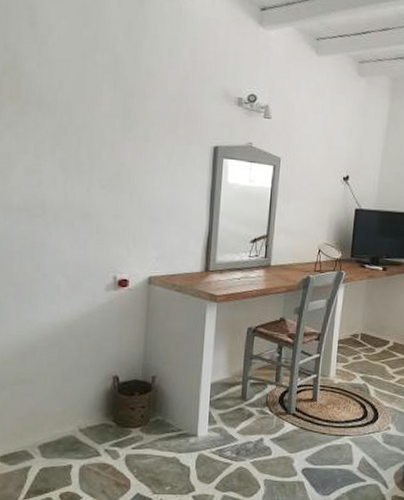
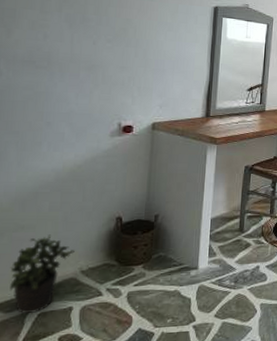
potted plant: none [12,390,73,469] -> present [10,234,75,315]

